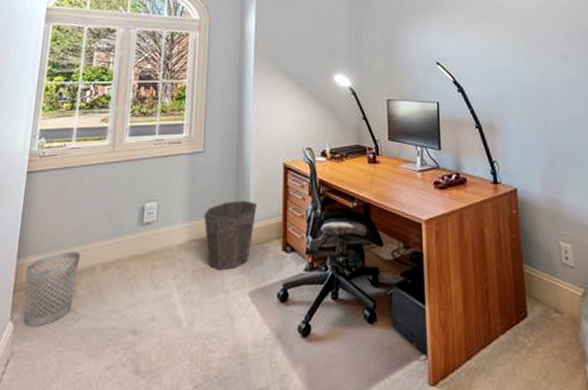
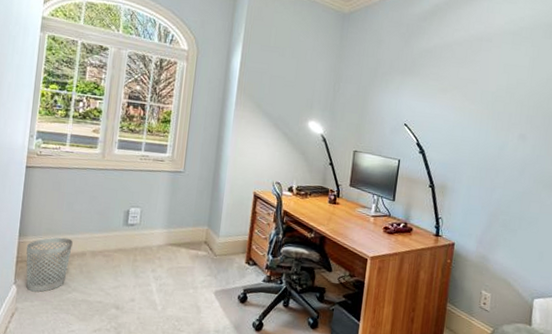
waste bin: present [204,200,258,271] -> none [180,217,228,272]

